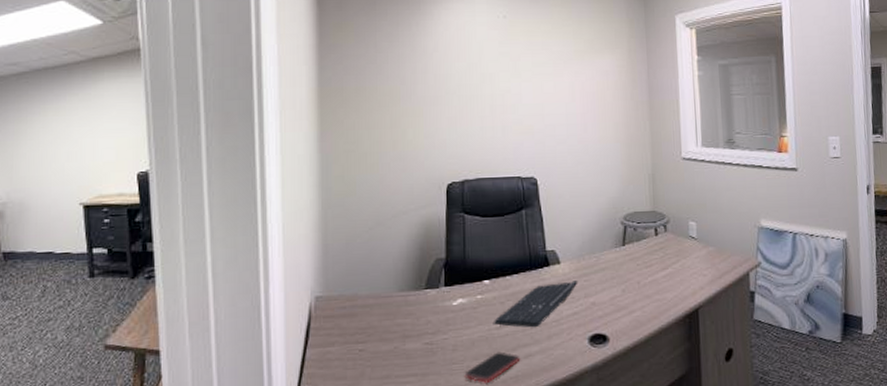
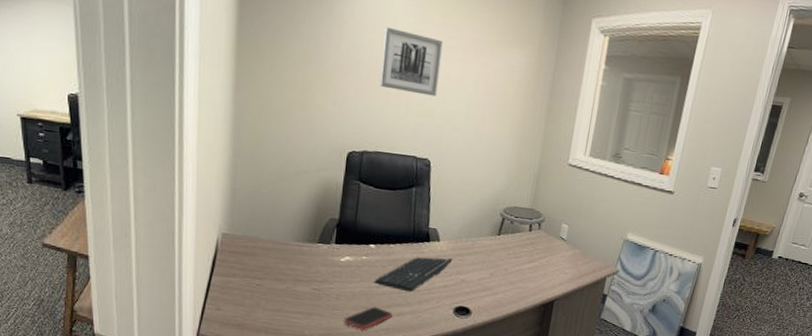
wall art: none [470,53,533,113] -> present [379,26,443,97]

